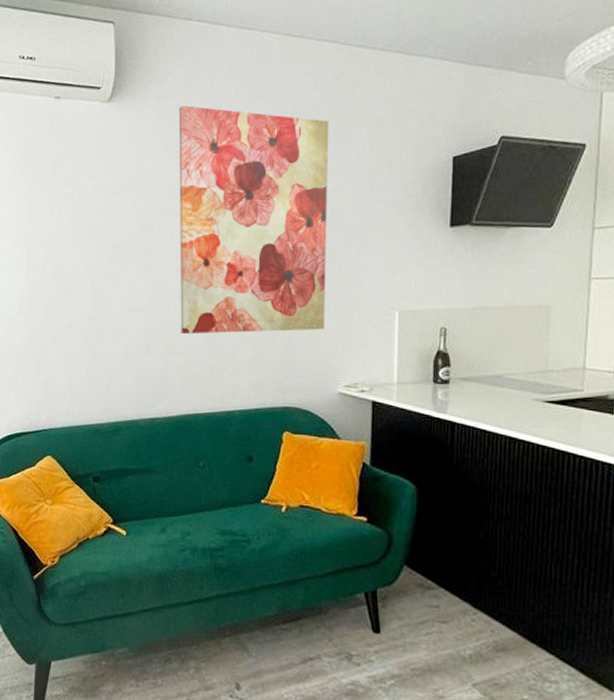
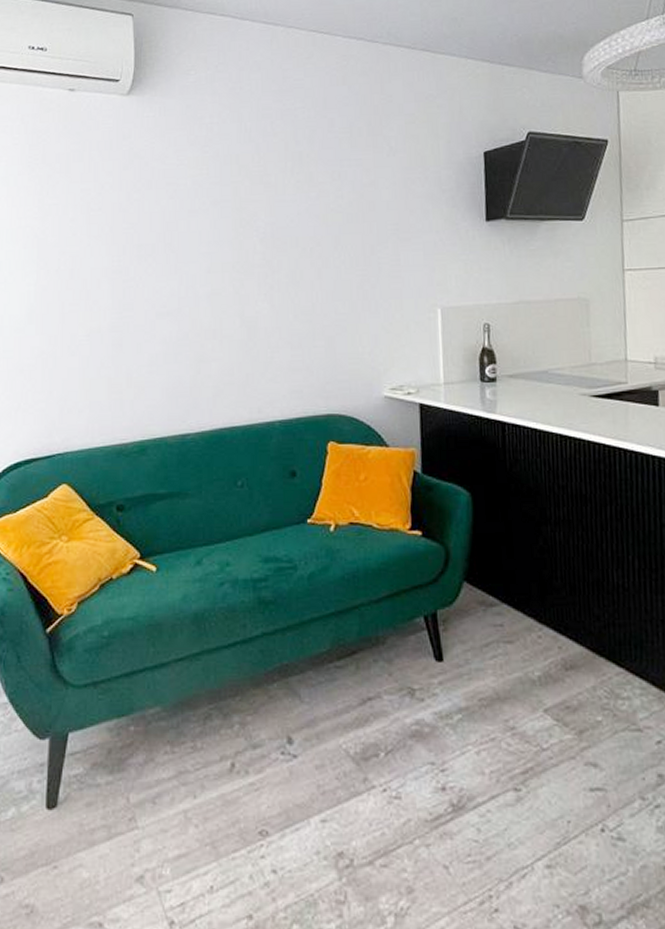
wall art: present [178,105,329,335] -> none [204,99,367,340]

